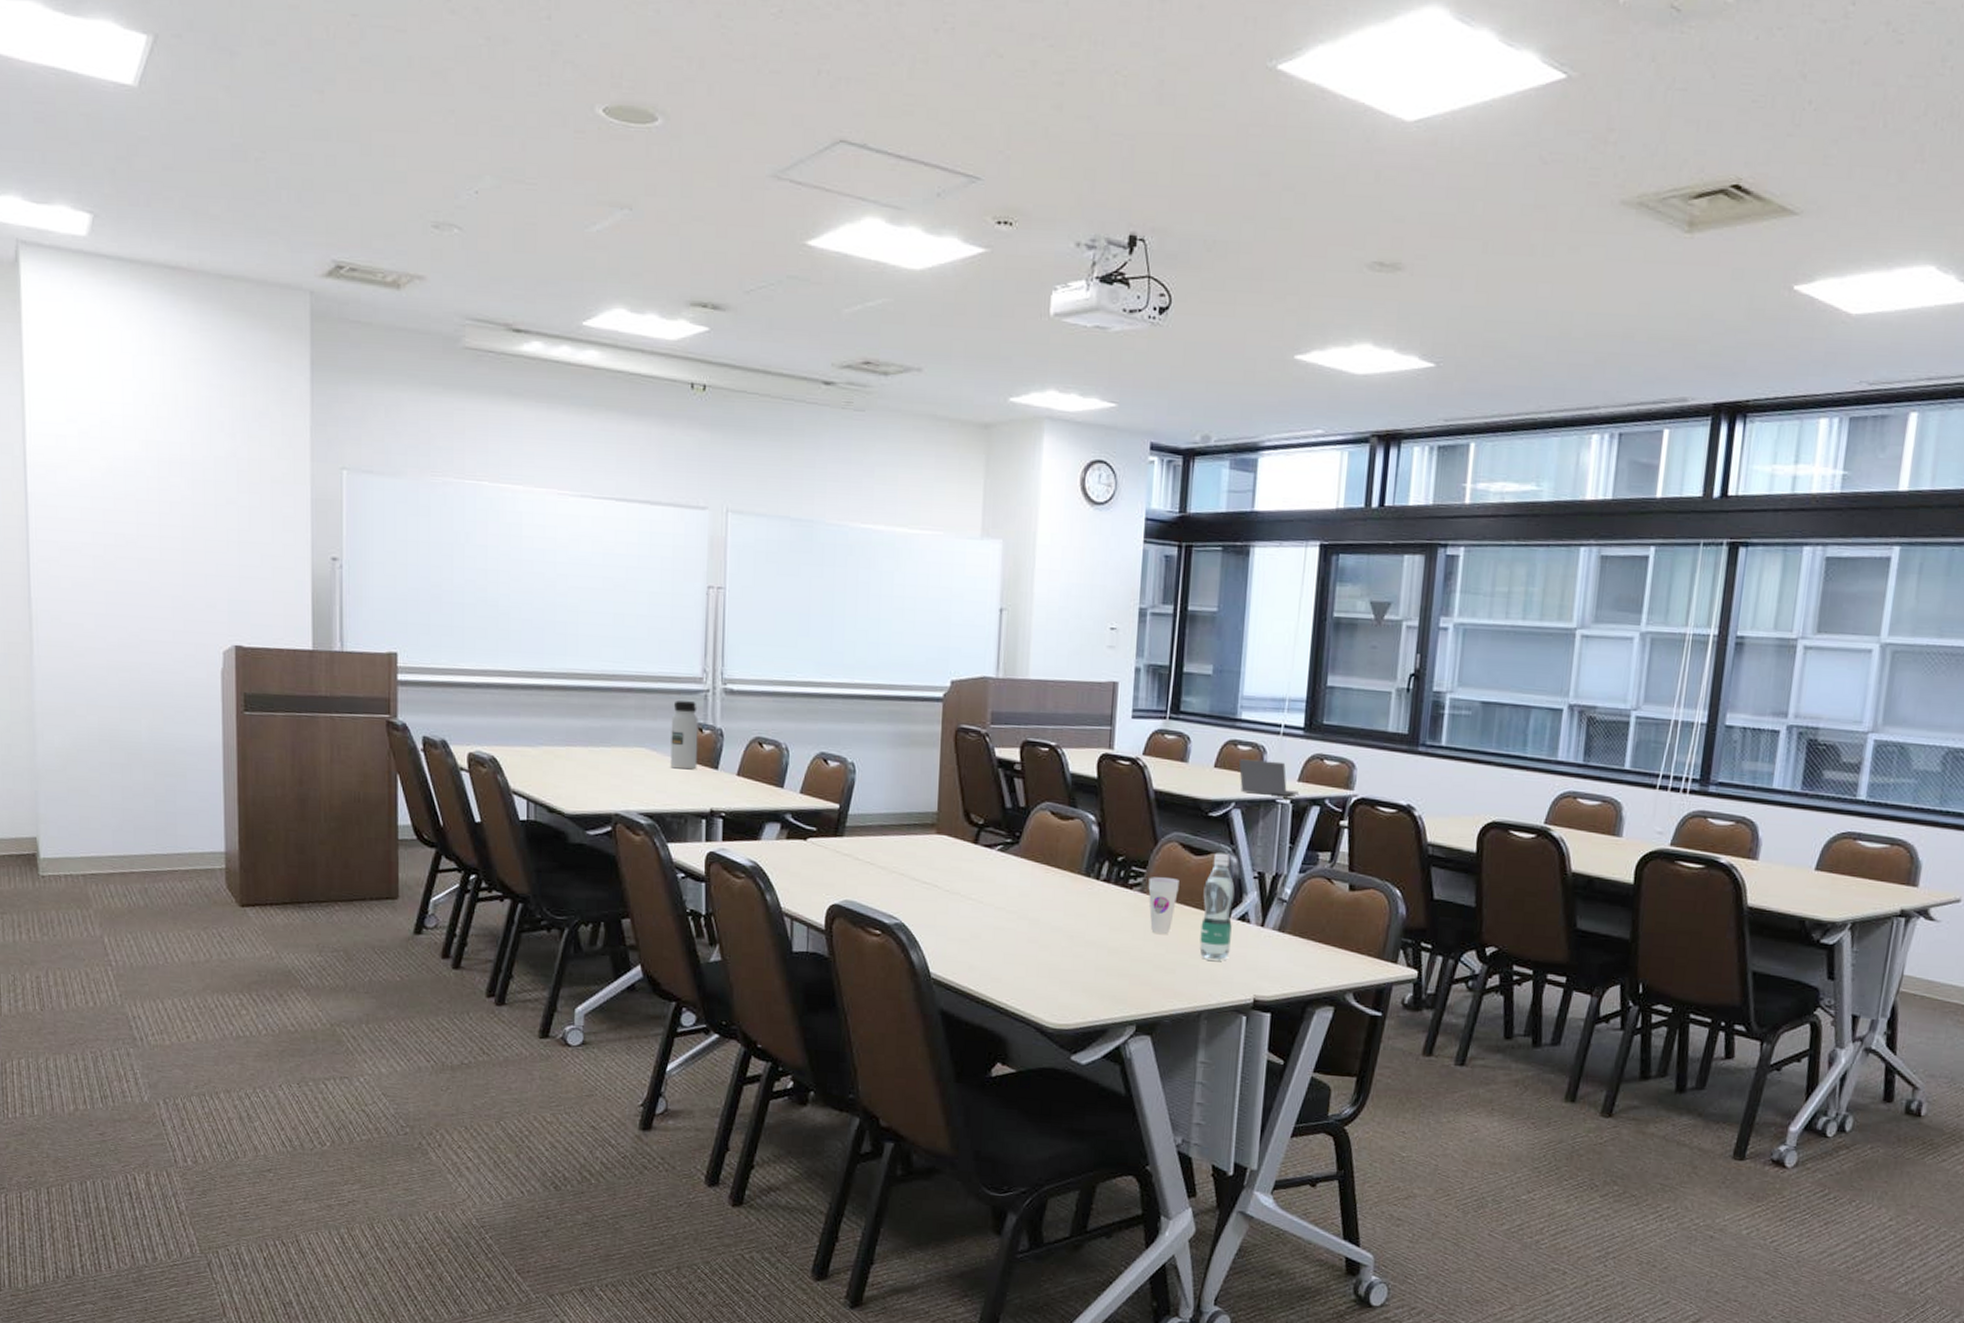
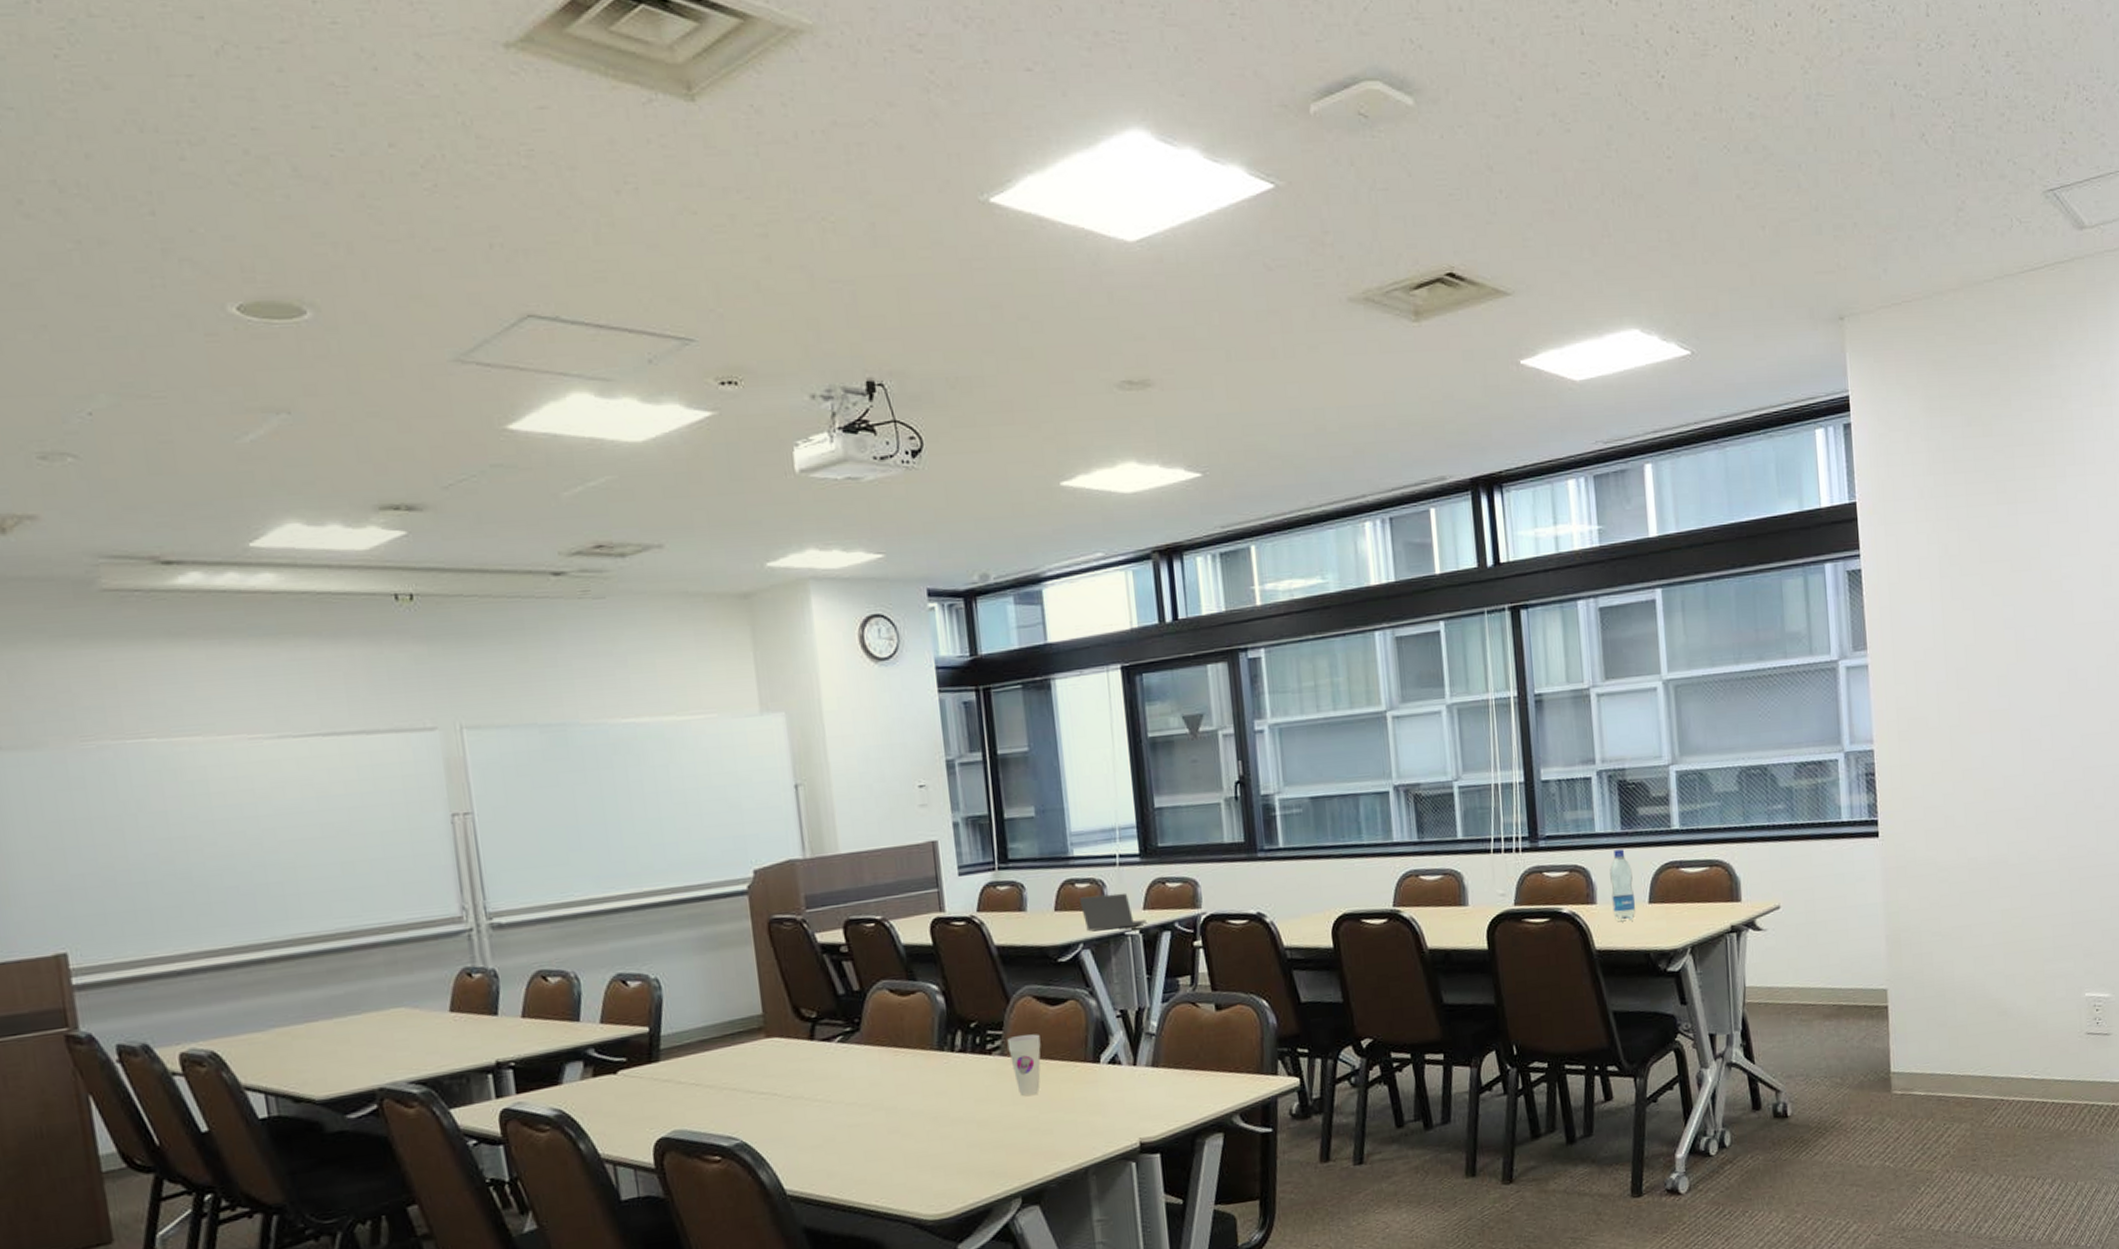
water bottle: present [670,701,699,770] -> none [431,945,472,1024]
bottle: present [1199,853,1235,961] -> none [1066,997,1106,1112]
bottle: none [1774,809,1804,884] -> present [1610,849,1636,922]

